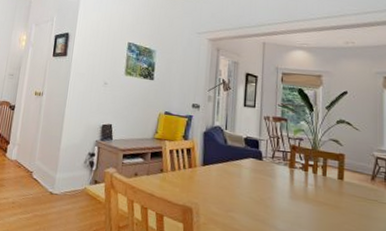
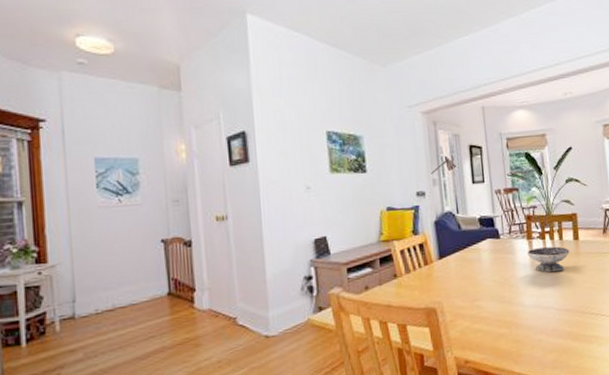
bowl: none [287,177,332,206] -> present [527,246,570,272]

